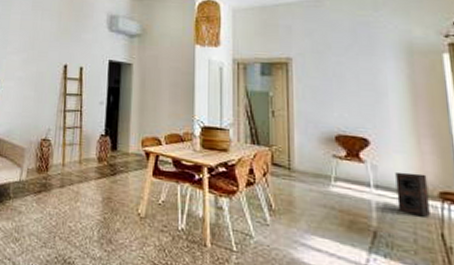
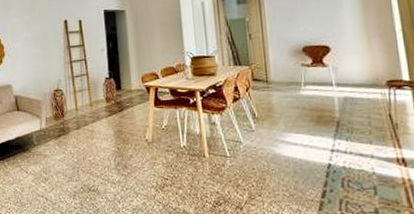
speaker: present [395,171,430,216] -> none [352,68,380,103]

